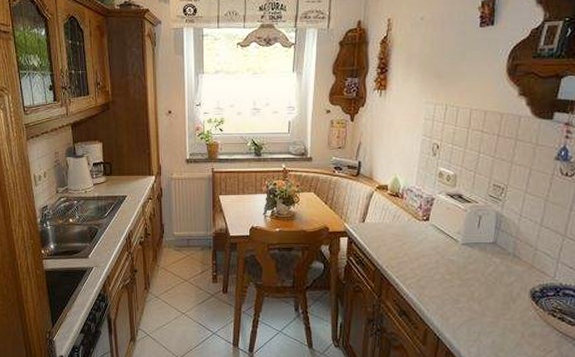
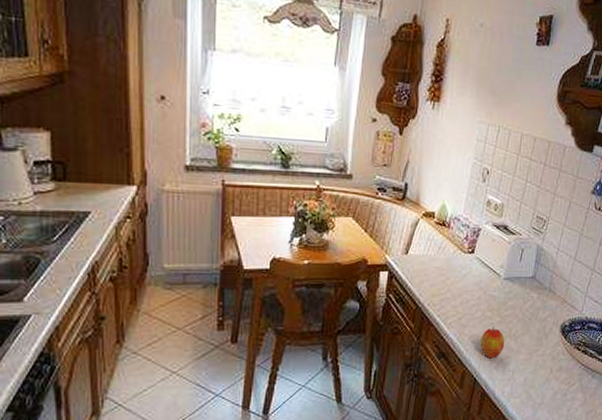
apple: none [441,288,468,319] -> present [480,326,505,359]

